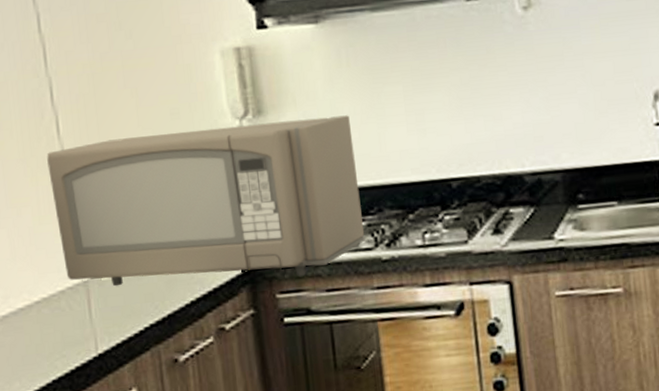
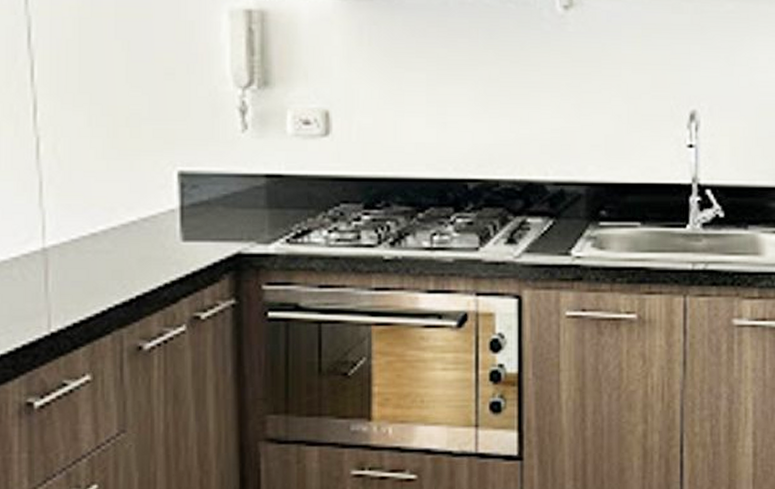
microwave: present [47,115,366,287] -> none [15,94,368,268]

